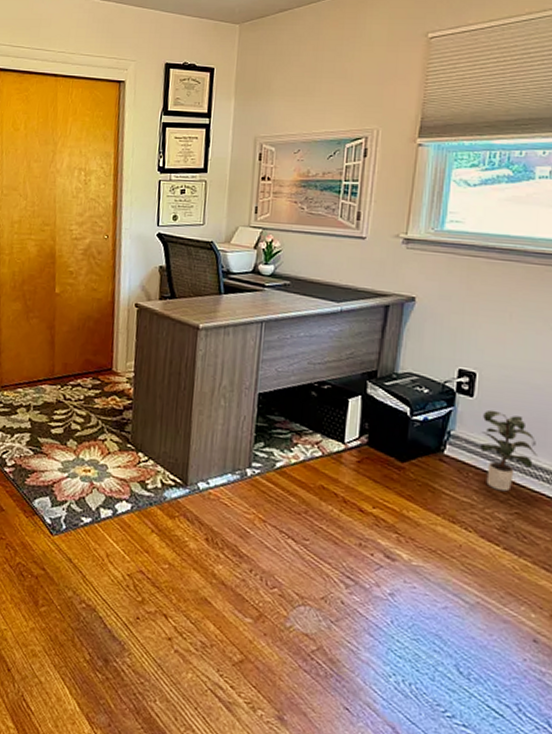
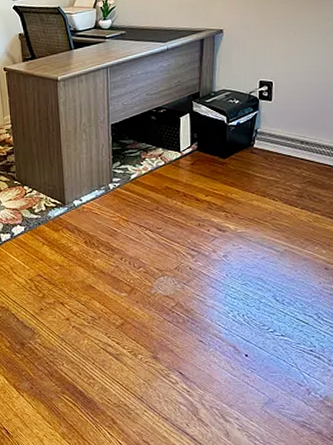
potted plant: present [480,409,537,492] -> none [279,108,320,168]

